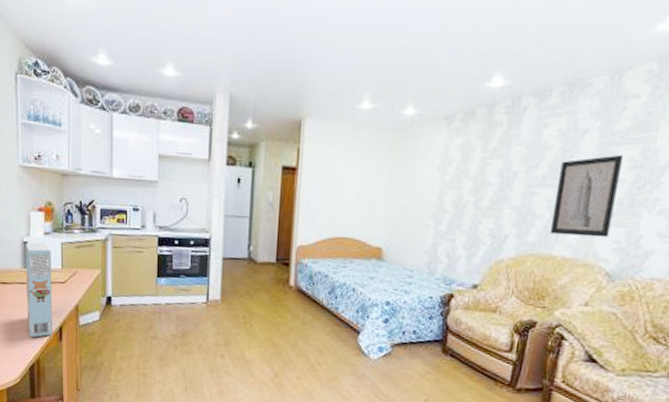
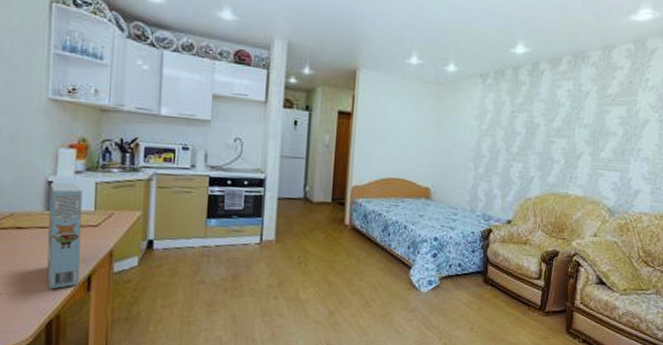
wall art: present [549,154,624,238] -> none [565,113,615,180]

